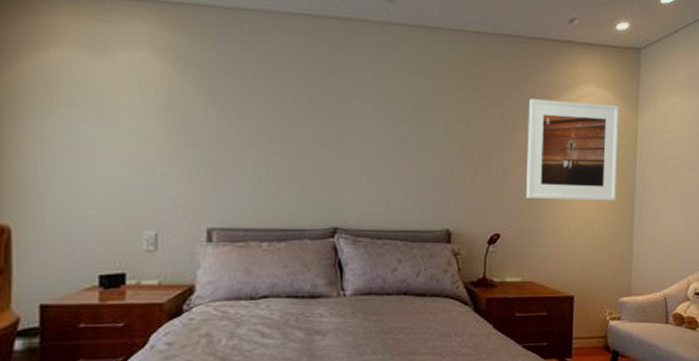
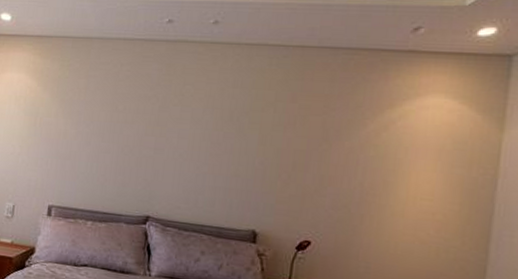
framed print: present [526,98,619,201] -> none [345,109,476,223]

